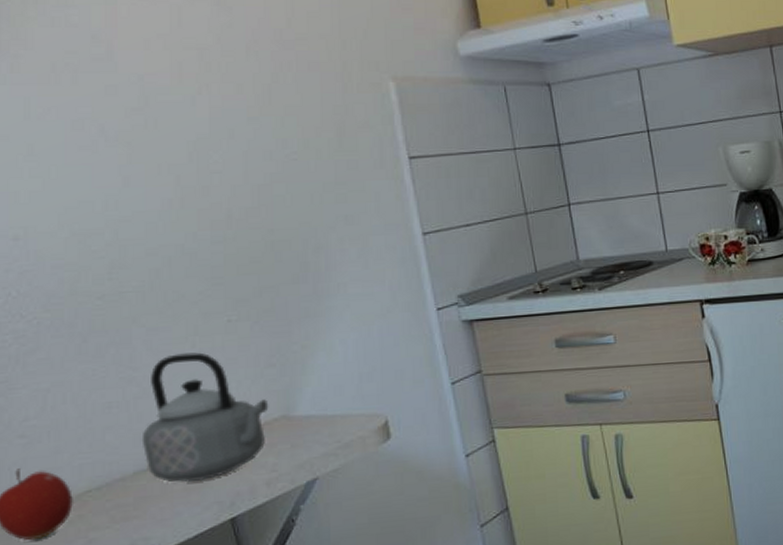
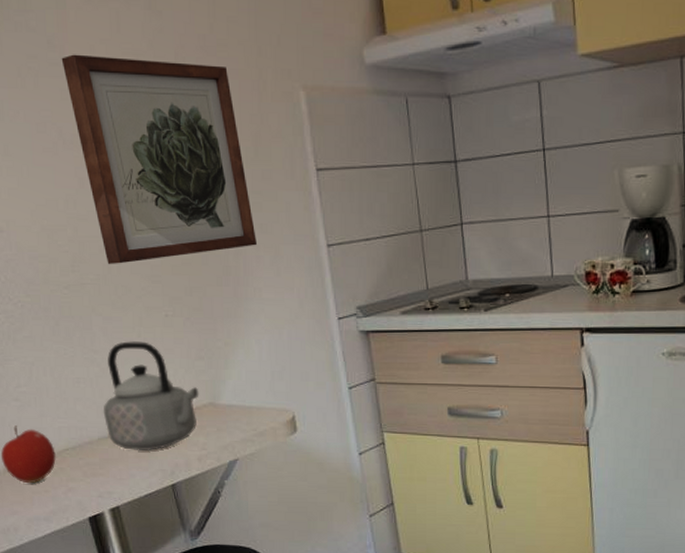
wall art: none [108,49,342,270] -> present [61,54,258,265]

